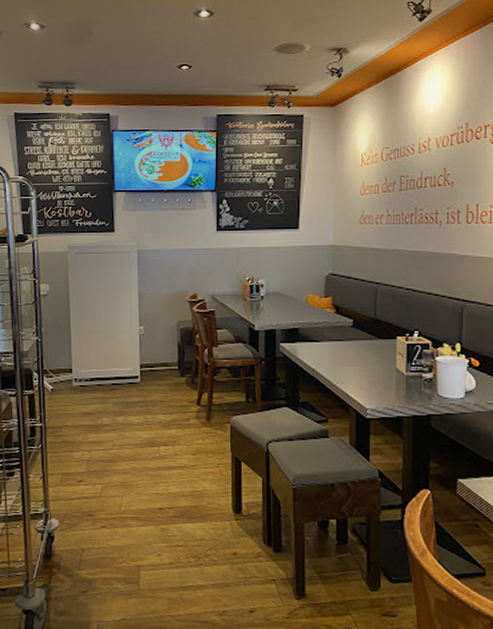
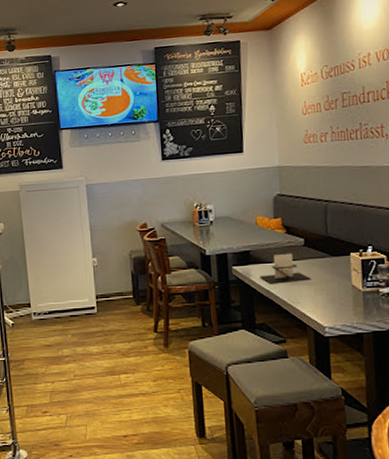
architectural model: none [306,333,356,362] -> present [259,253,311,283]

